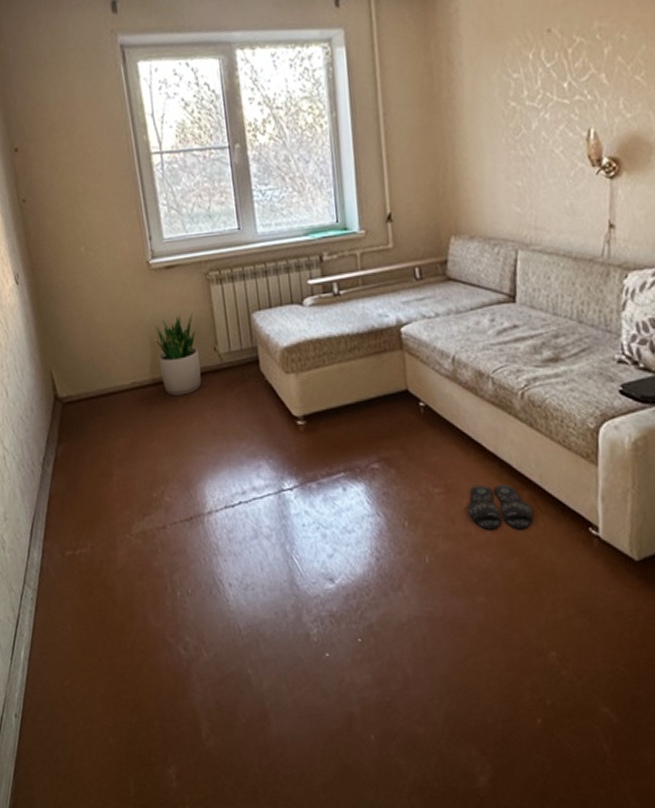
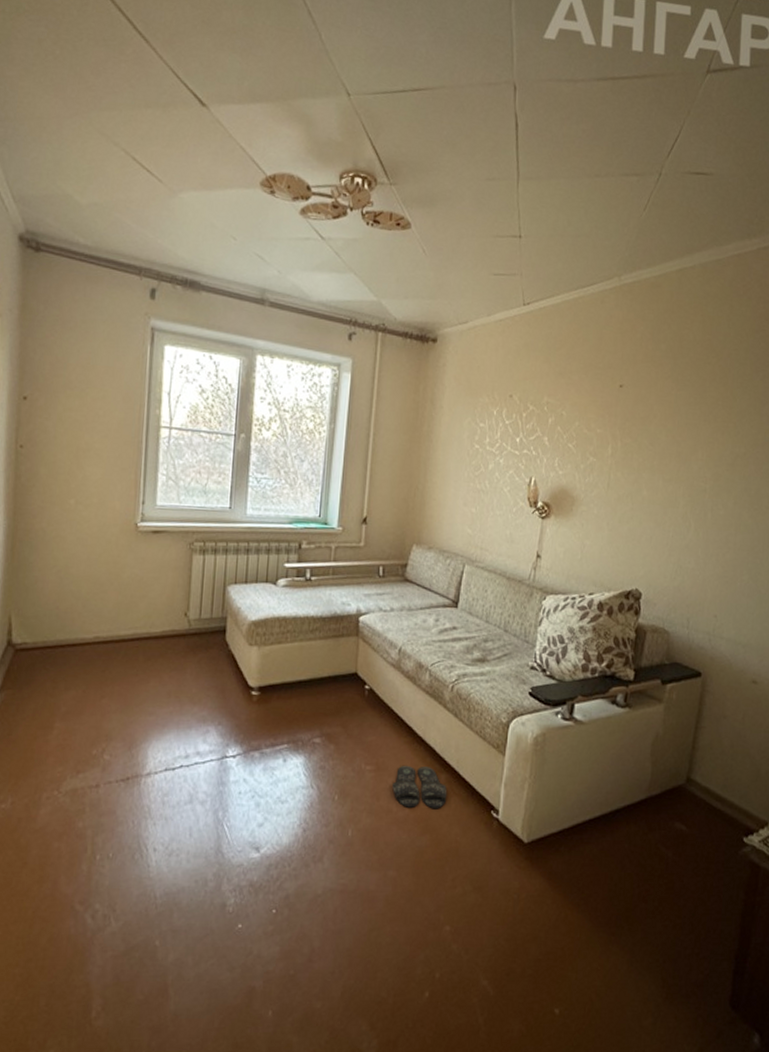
planter: present [156,313,202,396] -> none [126,577,171,655]

